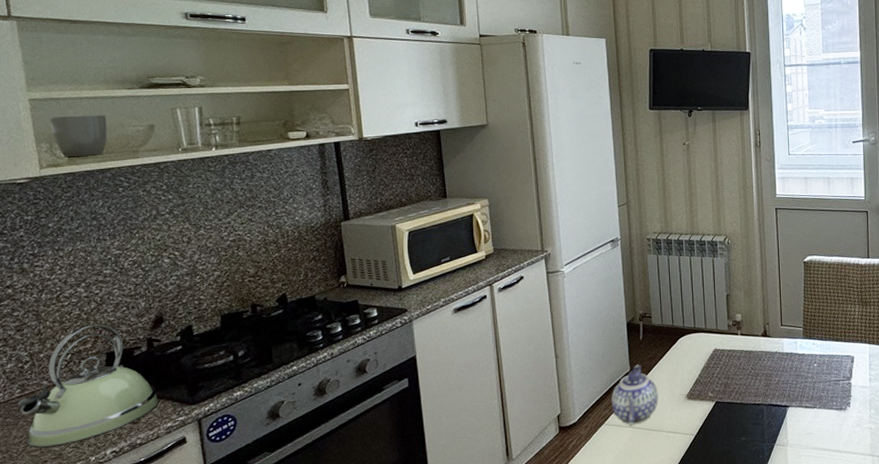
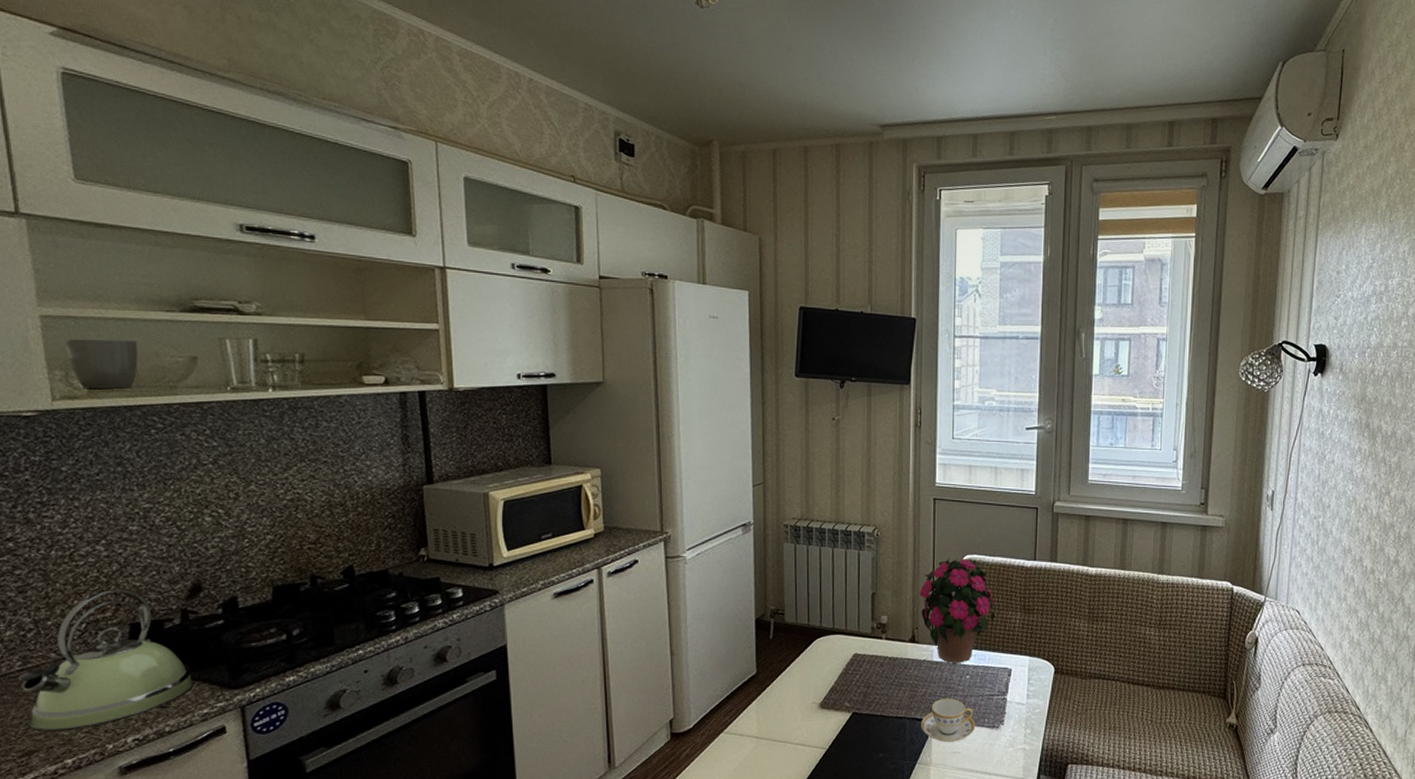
teapot: present [611,364,658,427] -> none [733,666,787,737]
potted flower: none [768,259,837,354] -> present [919,558,996,663]
teacup: none [777,384,825,425] -> present [921,698,976,742]

